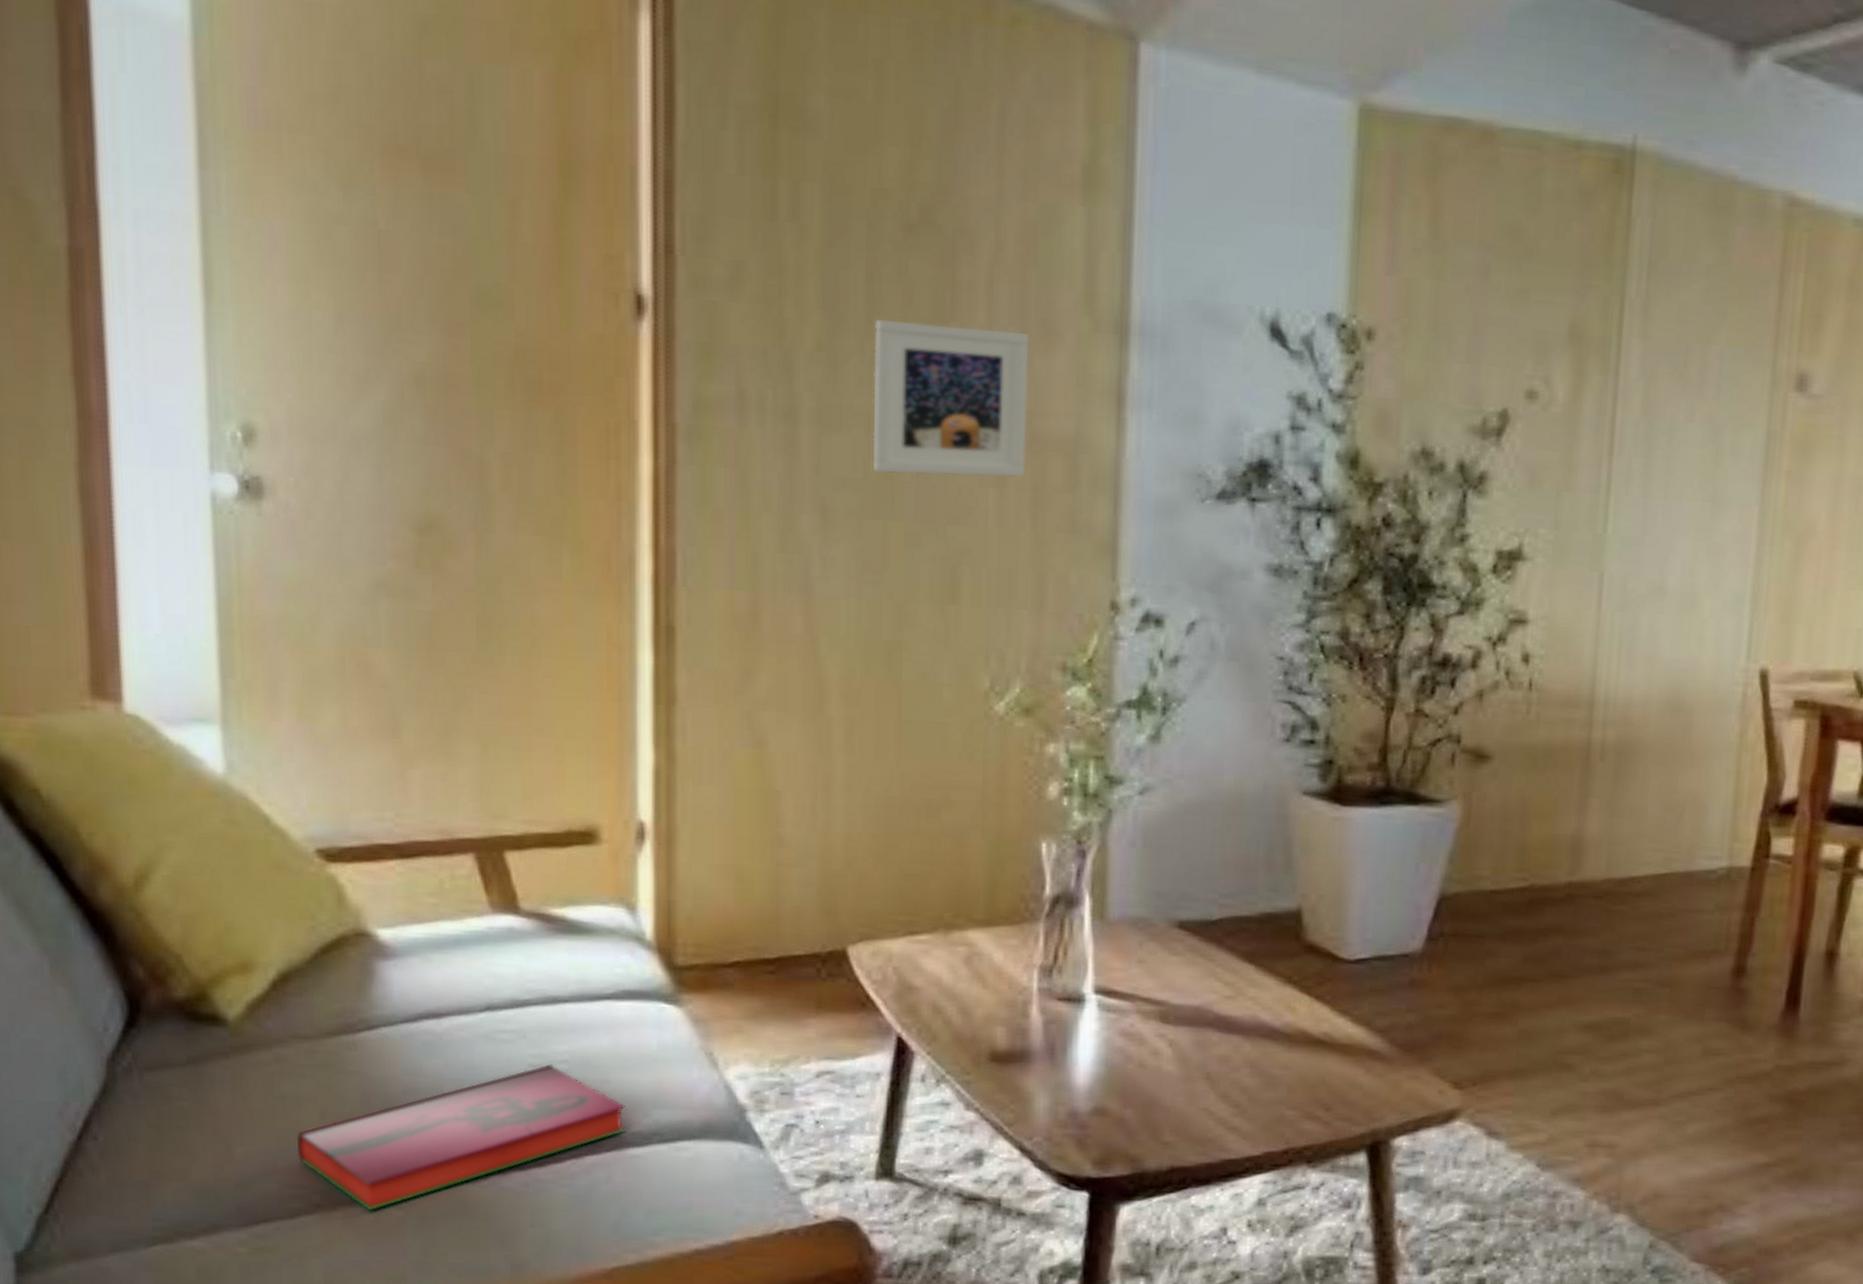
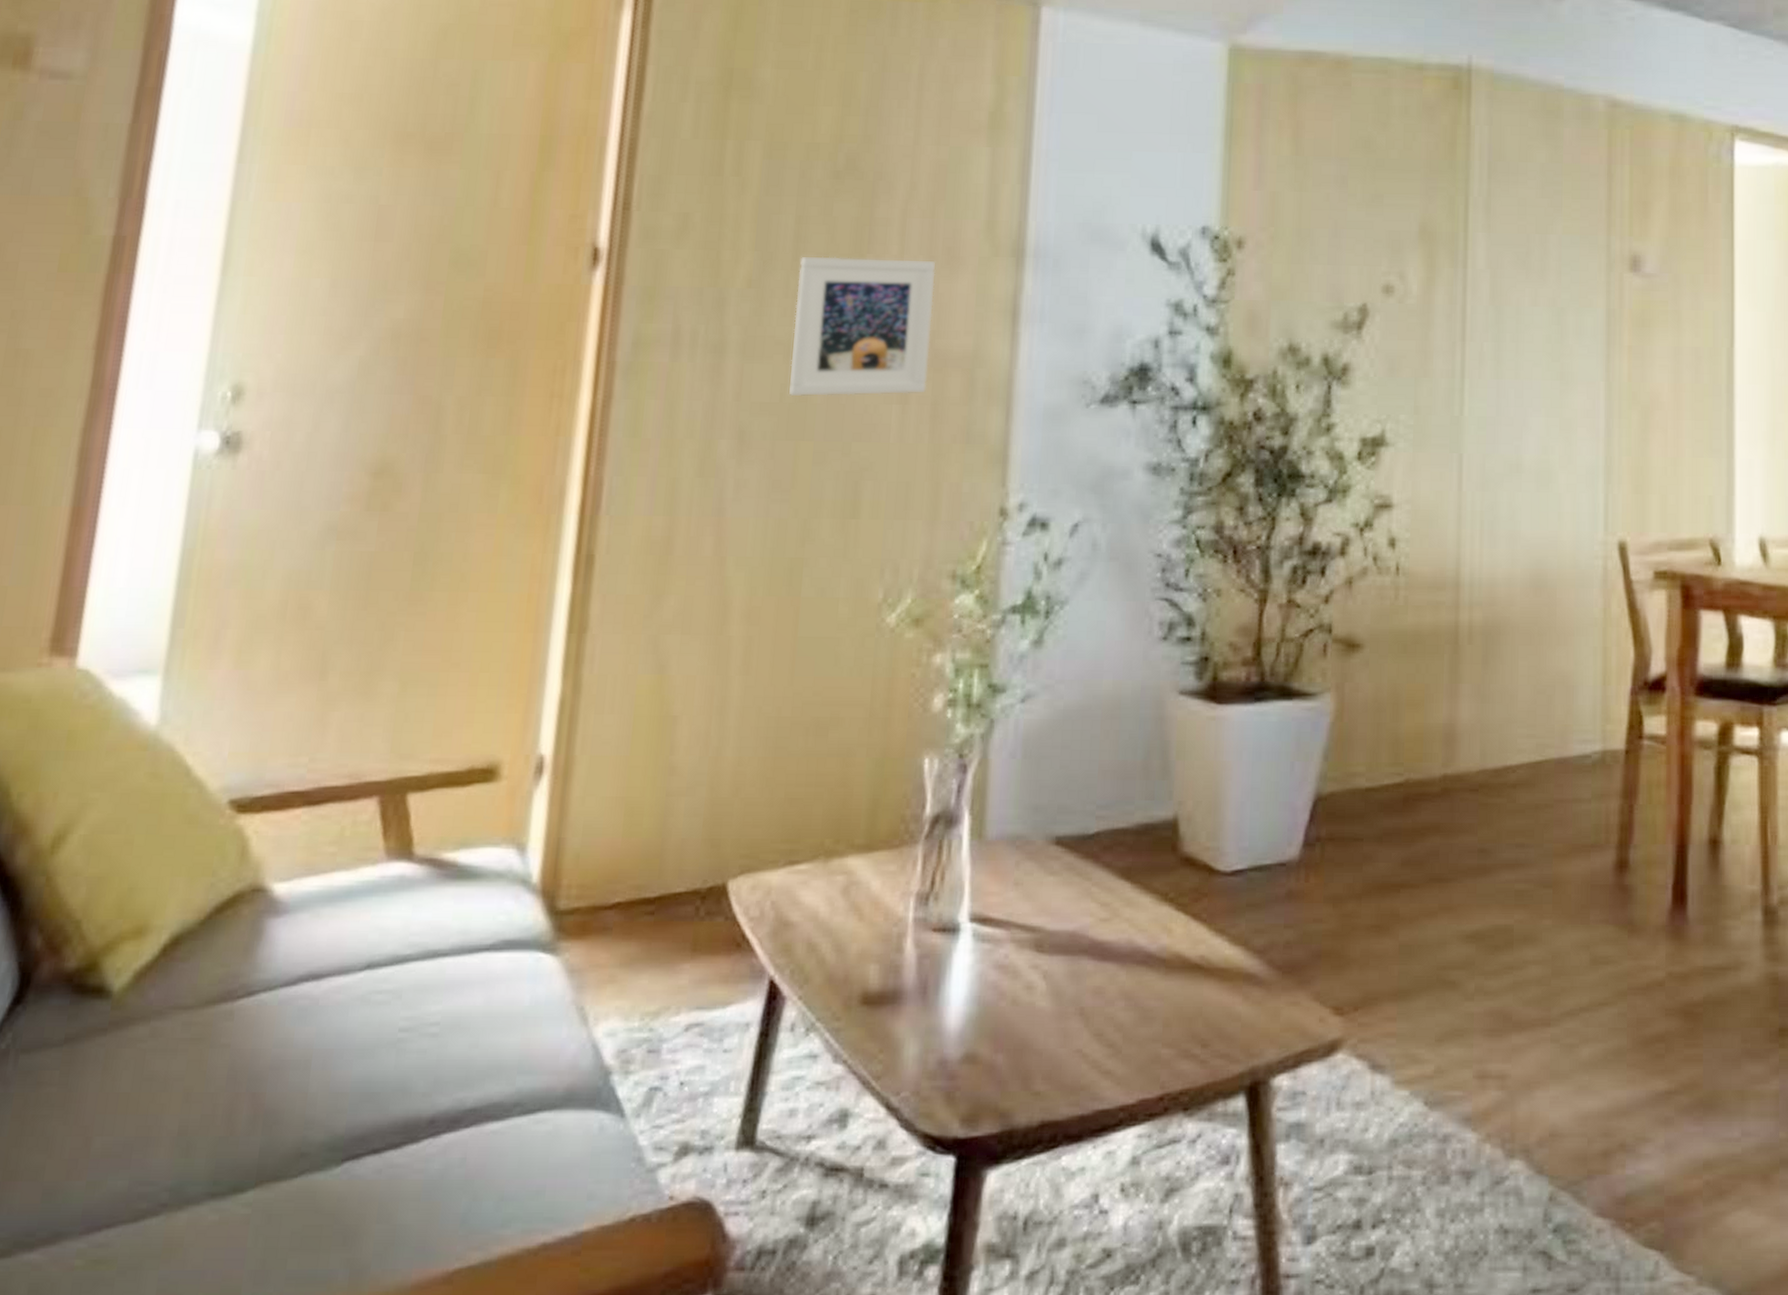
hardback book: present [296,1064,625,1211] -> none [153,1027,490,1210]

